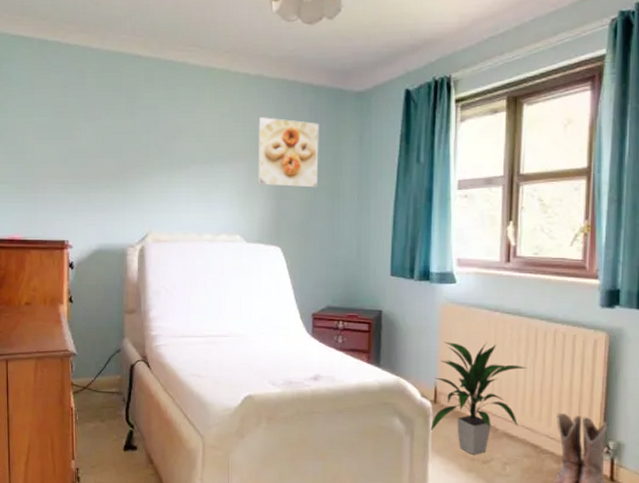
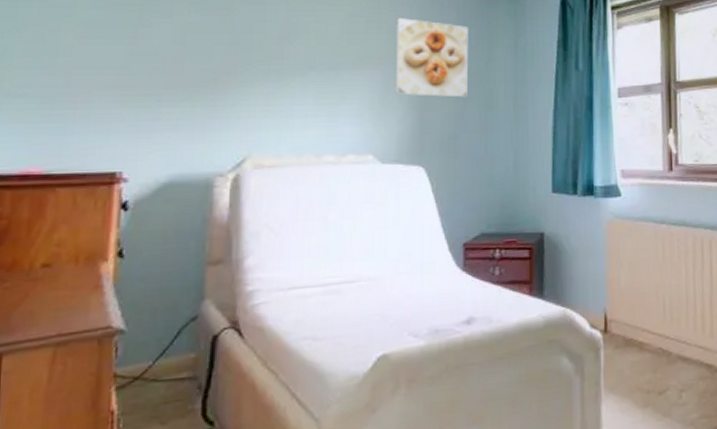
indoor plant: present [430,341,527,455] -> none [602,258,695,387]

